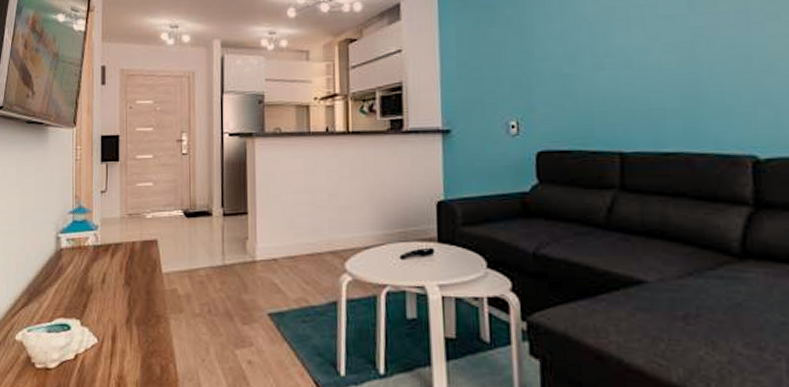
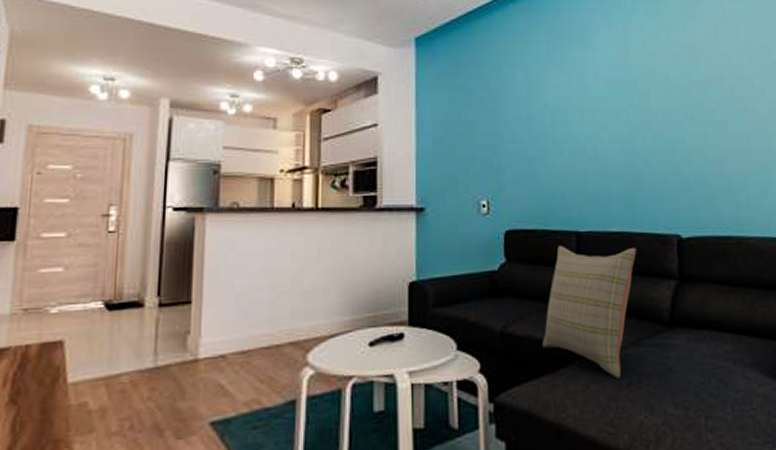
pillow: none [580,168,697,310] -> present [542,246,637,379]

